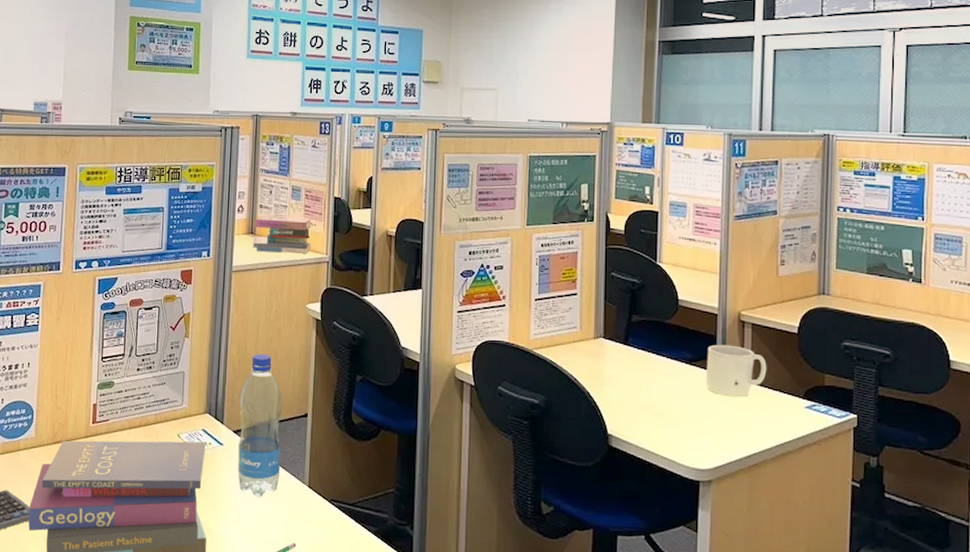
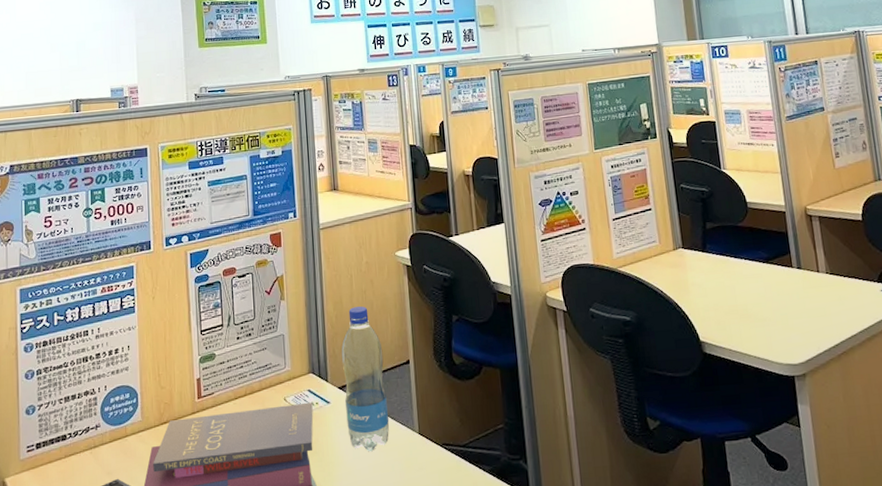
books: present [253,214,313,255] -> none [336,167,394,207]
mug: present [706,344,767,398] -> none [781,239,840,290]

